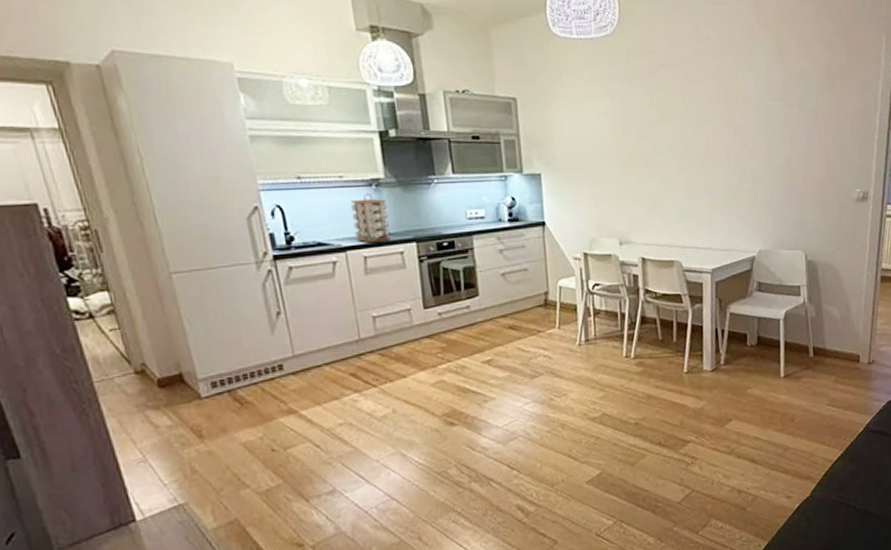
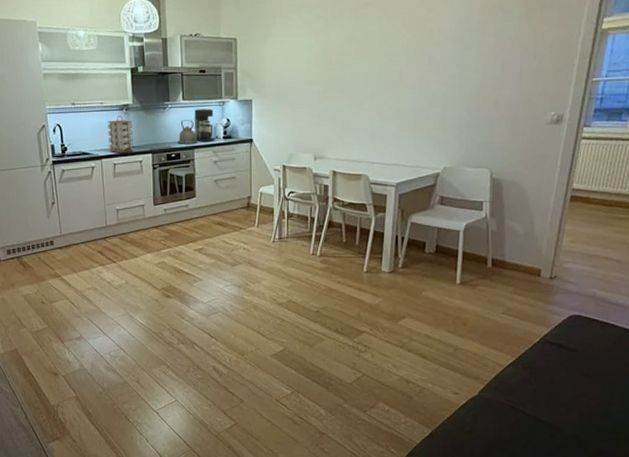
kettle: none [450,198,478,230] -> present [178,120,200,145]
coffee maker: none [469,184,498,226] -> present [194,108,215,142]

